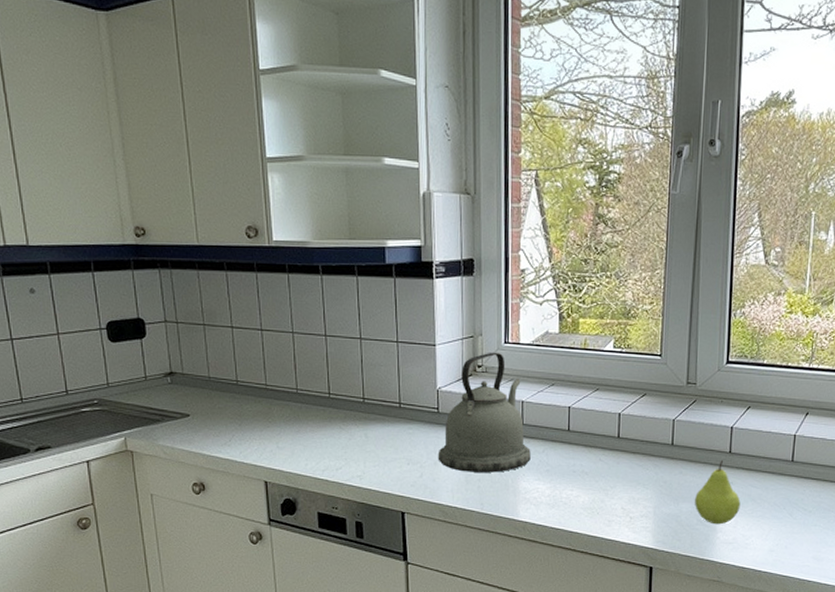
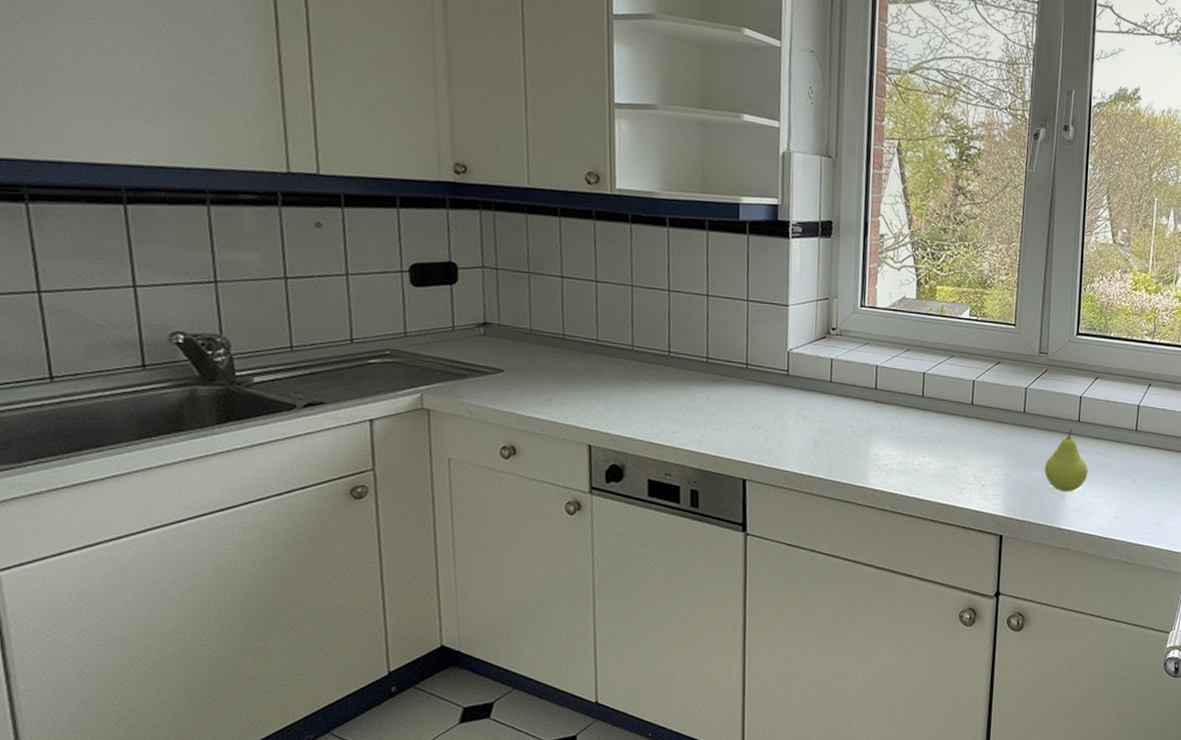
kettle: present [437,352,531,473] -> none [785,314,884,438]

